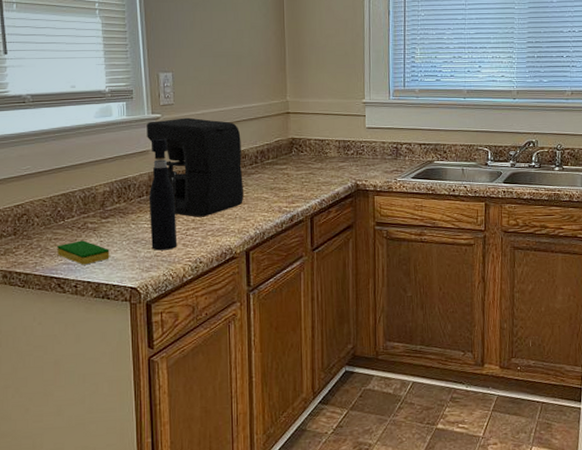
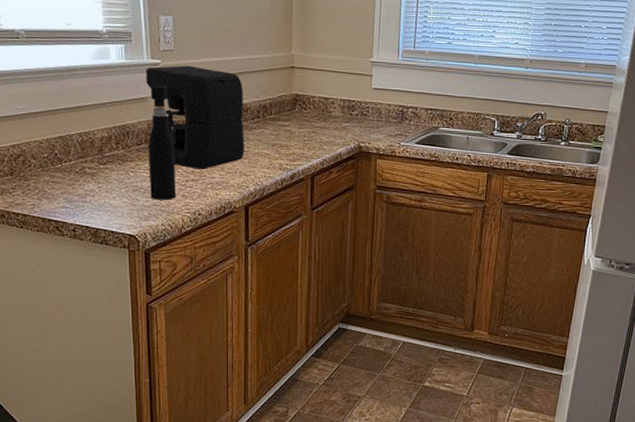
dish sponge: present [57,240,110,265] -> none [55,185,108,210]

